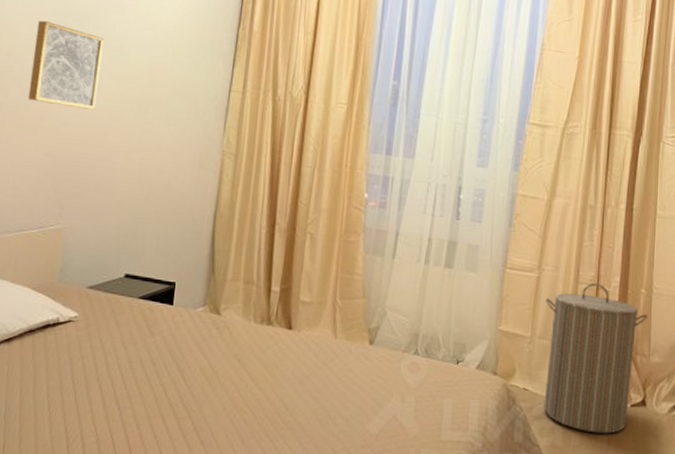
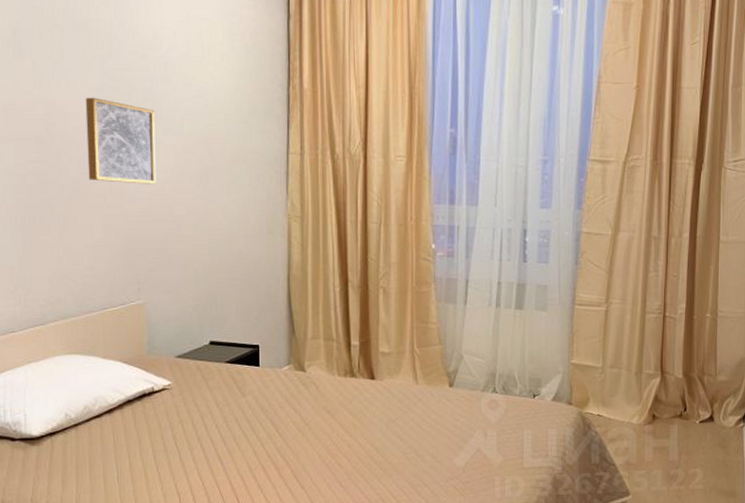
laundry hamper: present [544,283,648,434] -> none [615,312,714,449]

